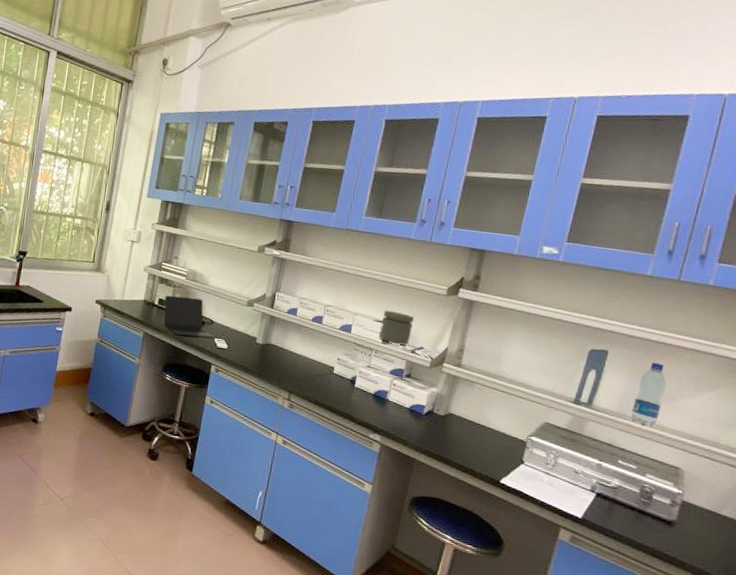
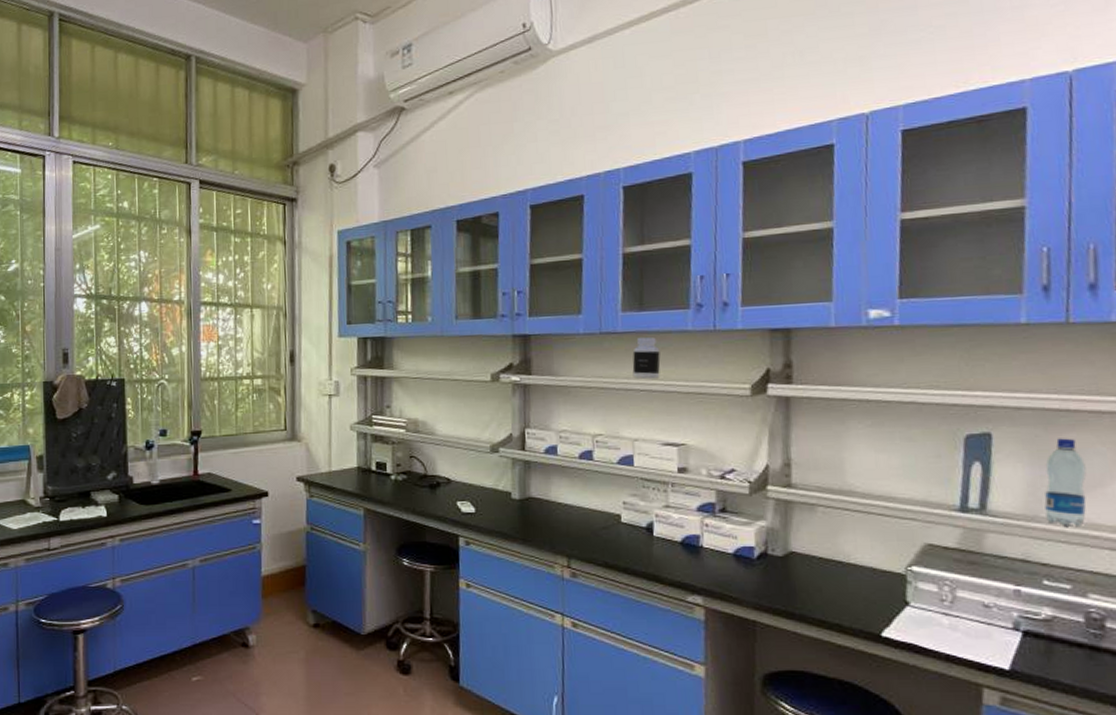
laptop: present [164,295,214,339] -> none [383,454,455,506]
medicine bottle: none [364,237,387,271] -> present [632,336,661,380]
jar: present [378,310,415,346] -> none [671,427,715,472]

